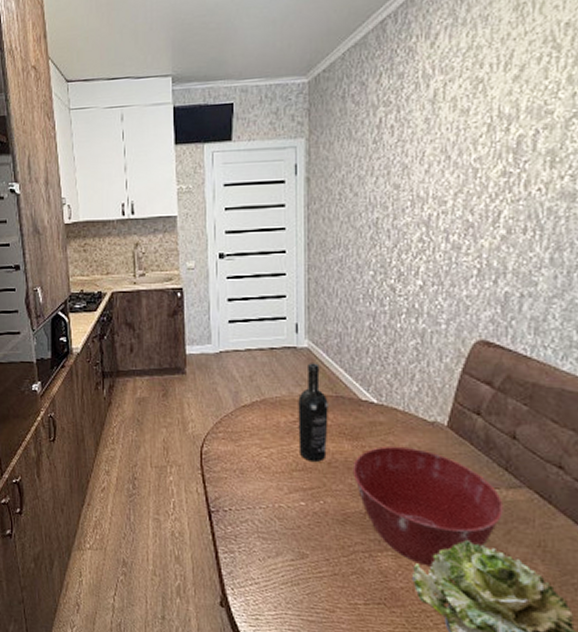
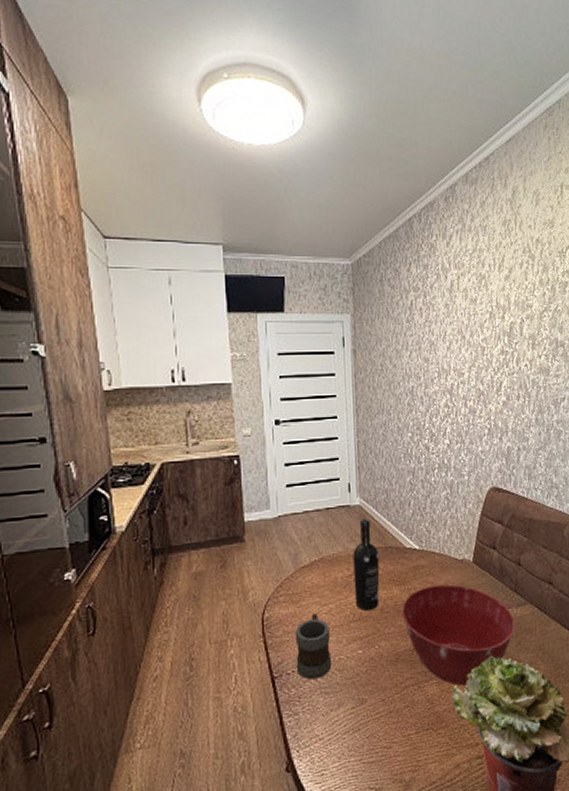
mug: none [233,455,271,522] -> present [295,614,332,680]

